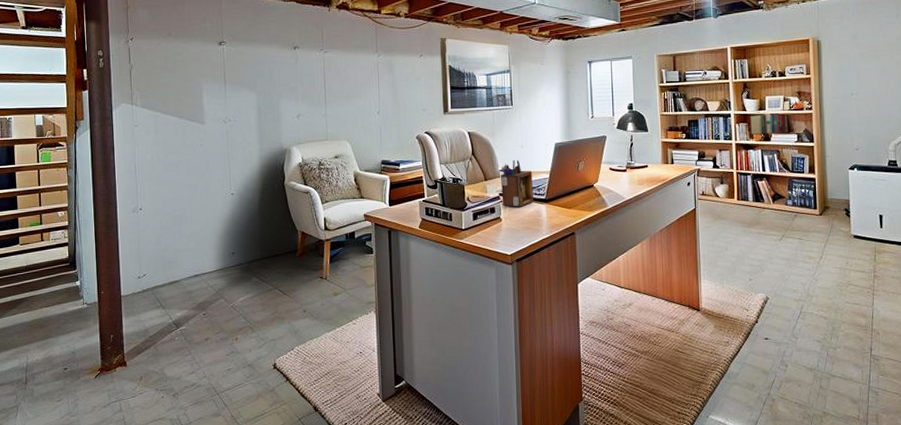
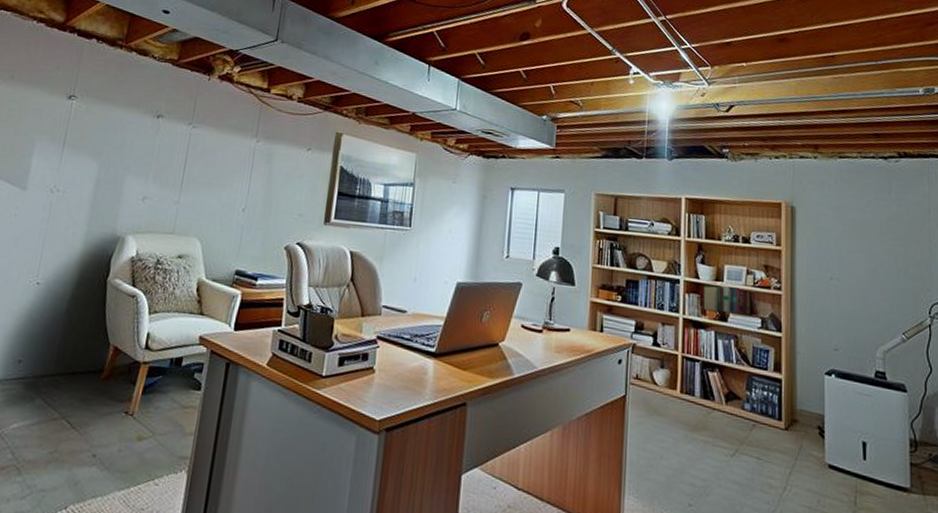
desk organizer: present [501,160,533,207] -> none [378,296,423,358]

